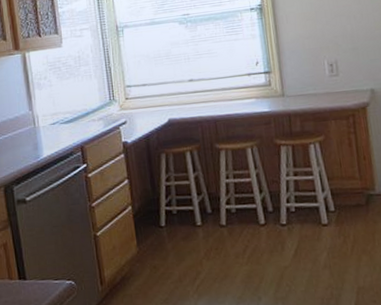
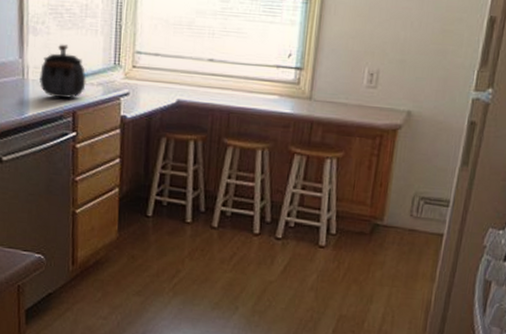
kettle: none [48,92,89,138] -> present [39,44,86,99]

